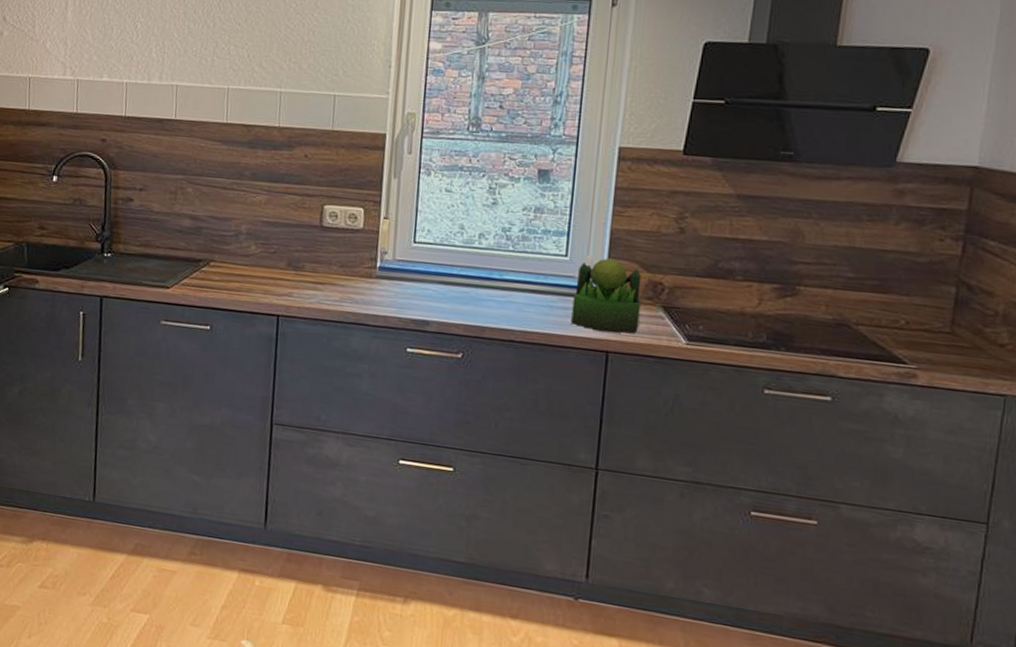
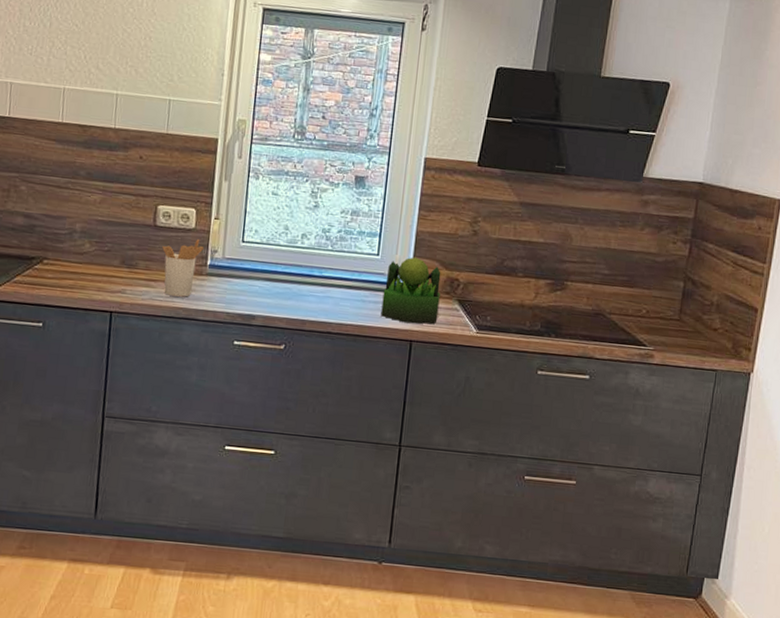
utensil holder: none [329,239,374,301] -> present [162,238,205,297]

